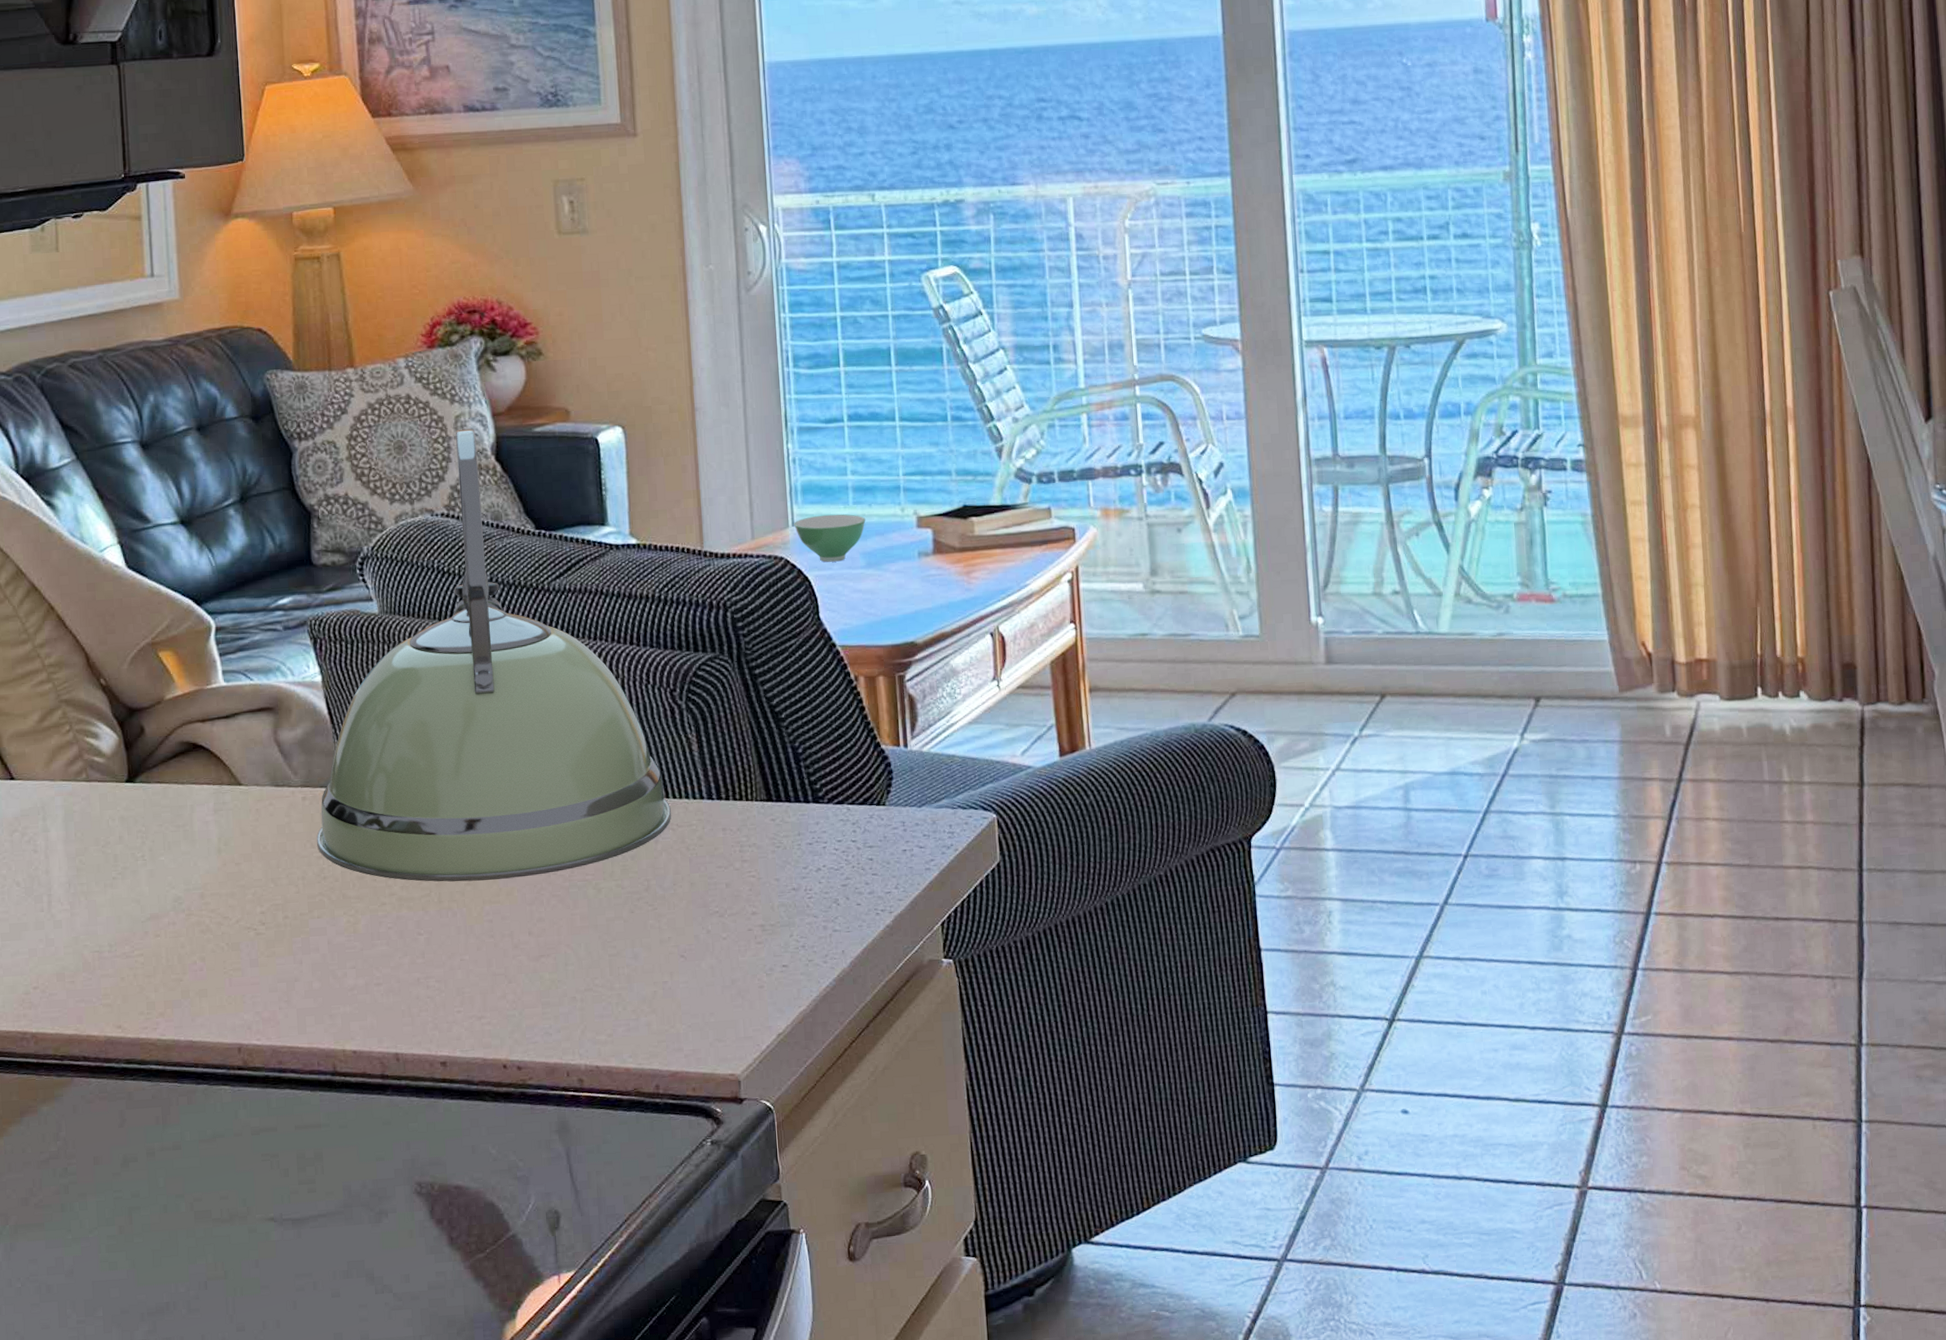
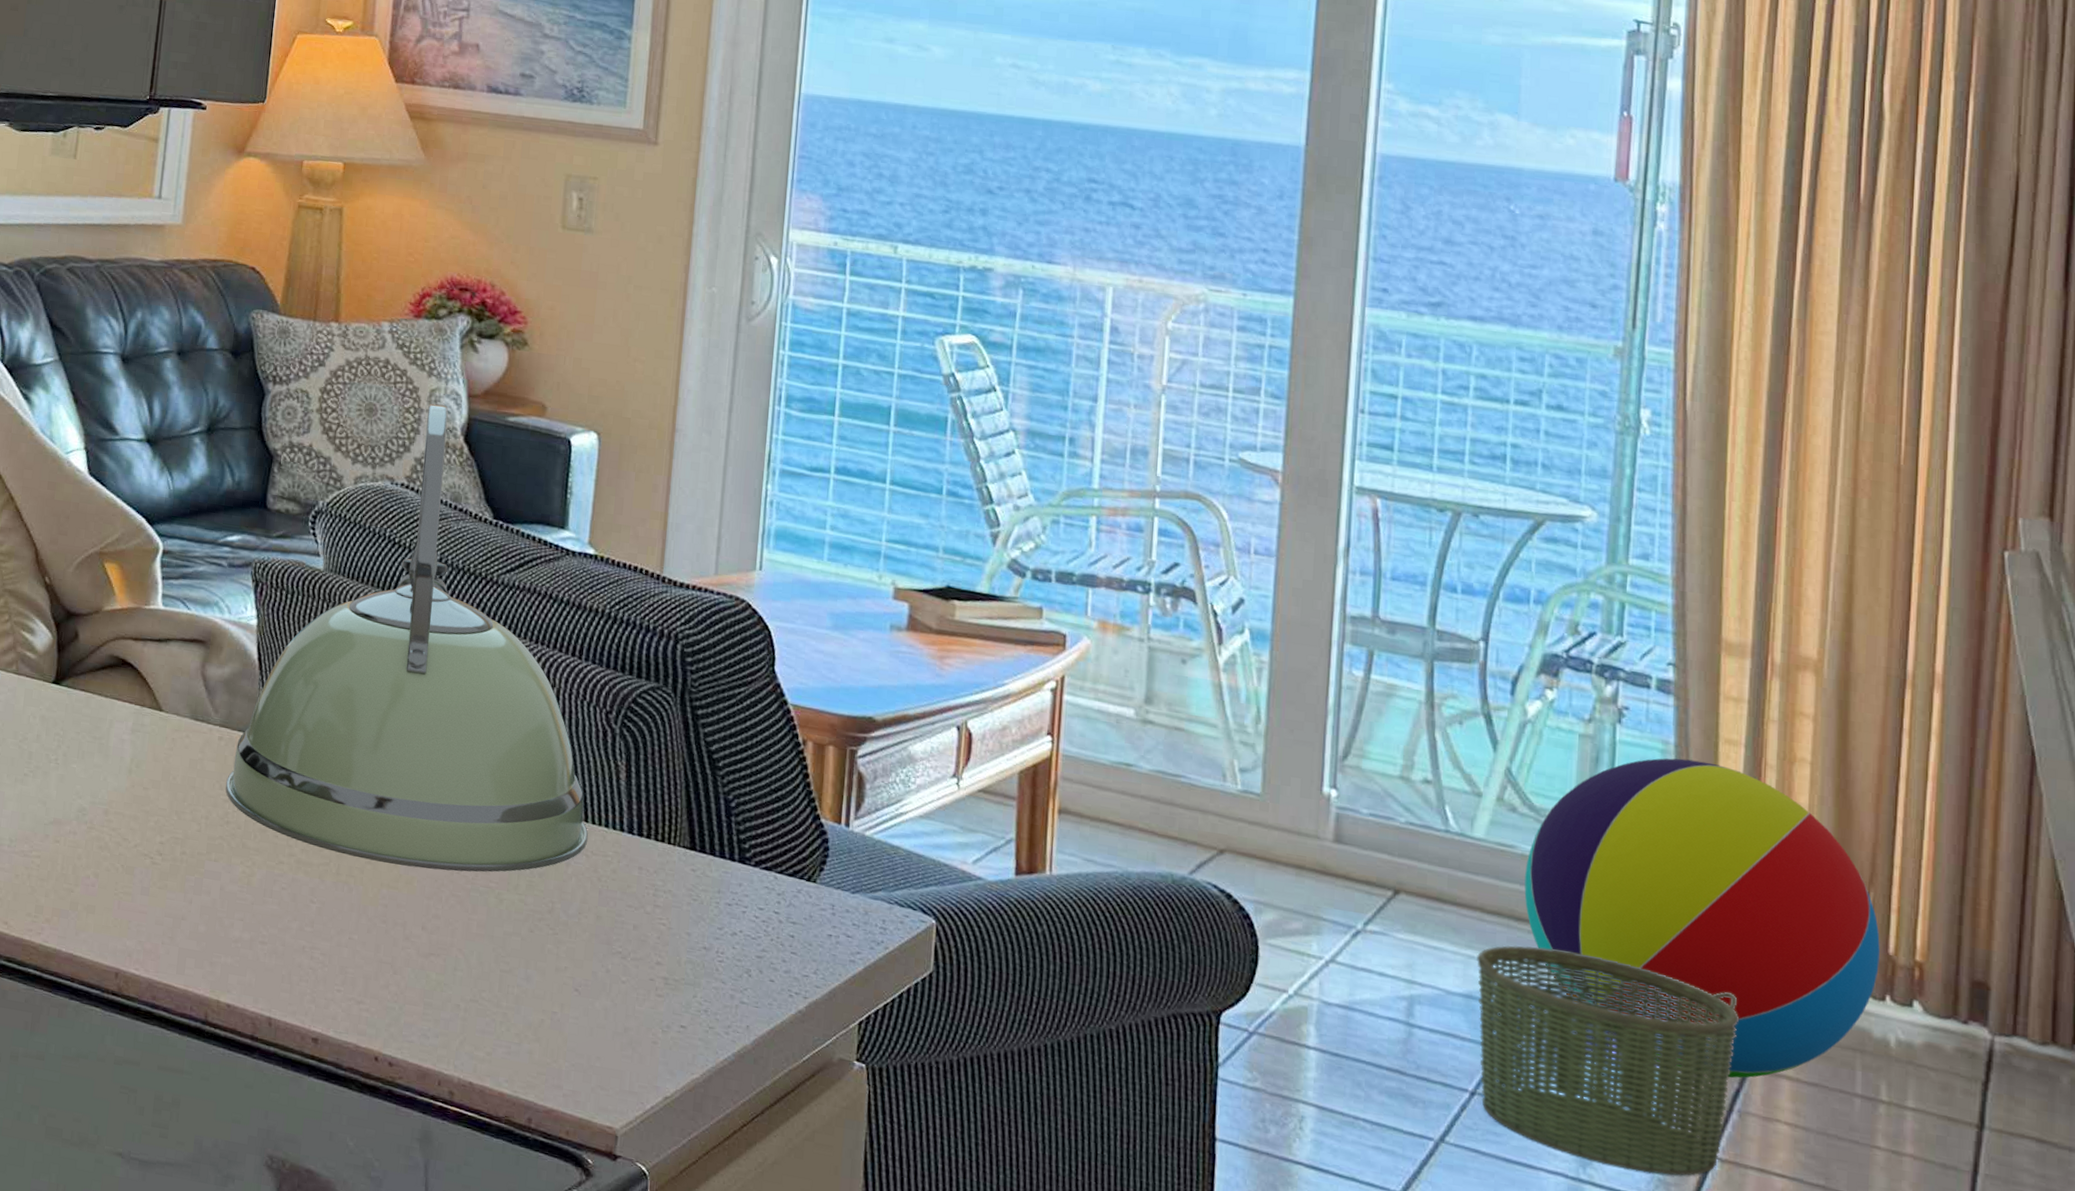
bowl: present [794,514,866,562] -> none [761,564,839,617]
basket: none [1455,713,1668,891] -> present [1477,945,1739,1176]
beach ball: none [1485,524,1771,793] -> present [1524,758,1880,1078]

